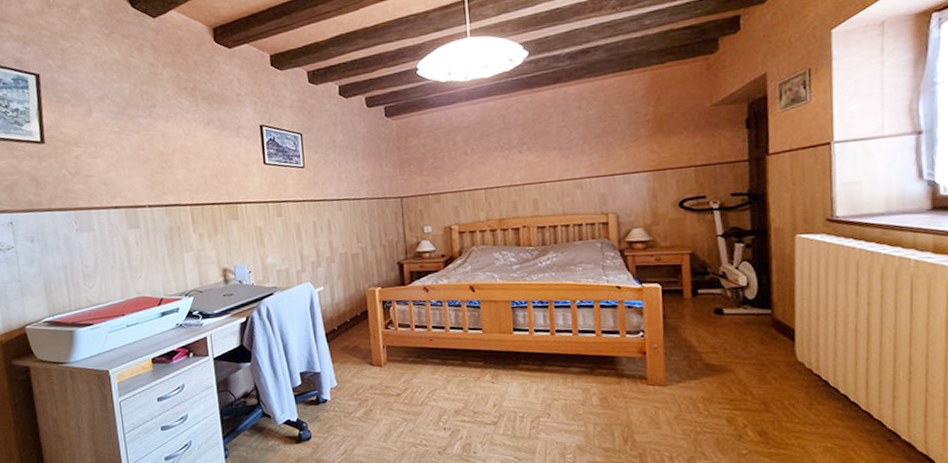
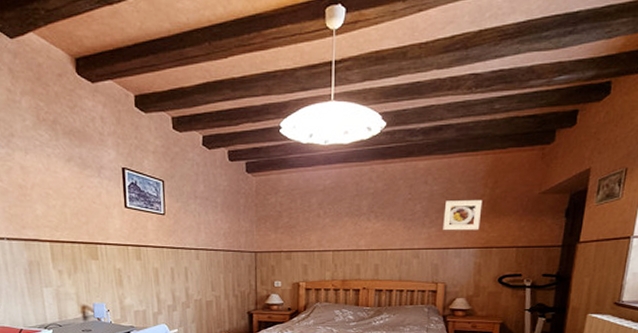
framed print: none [604,119,648,157] -> present [443,200,483,231]

